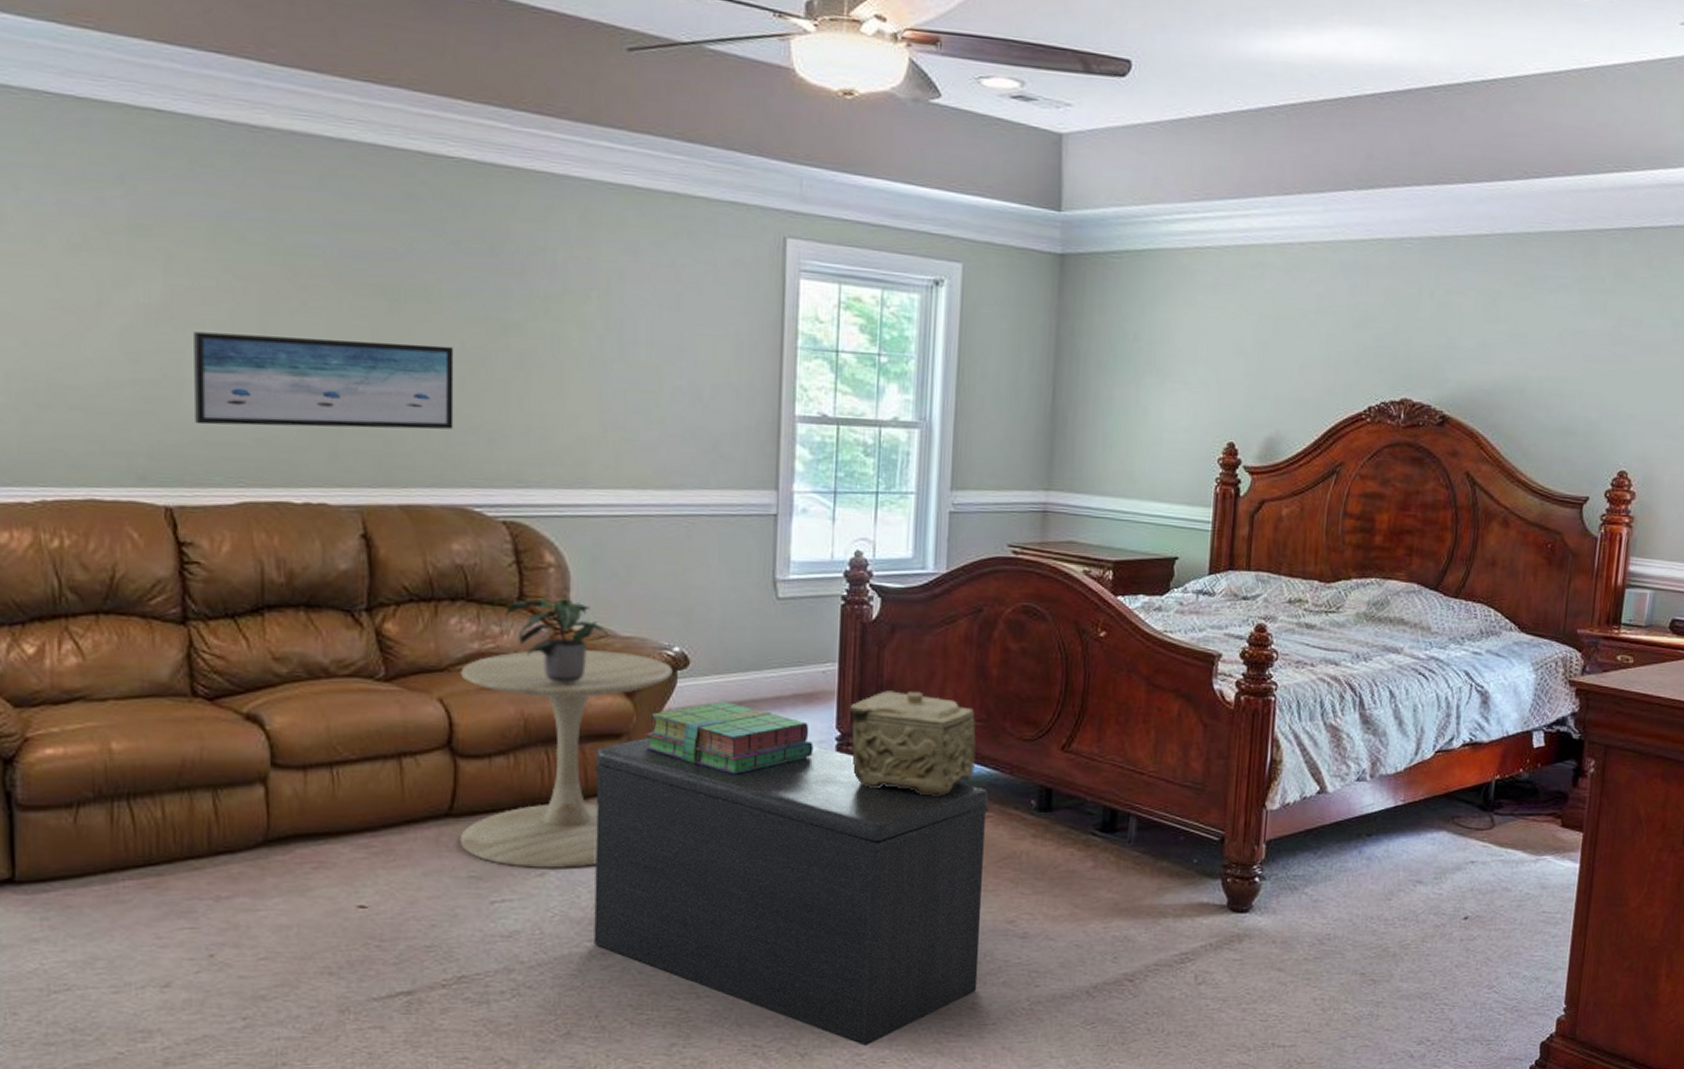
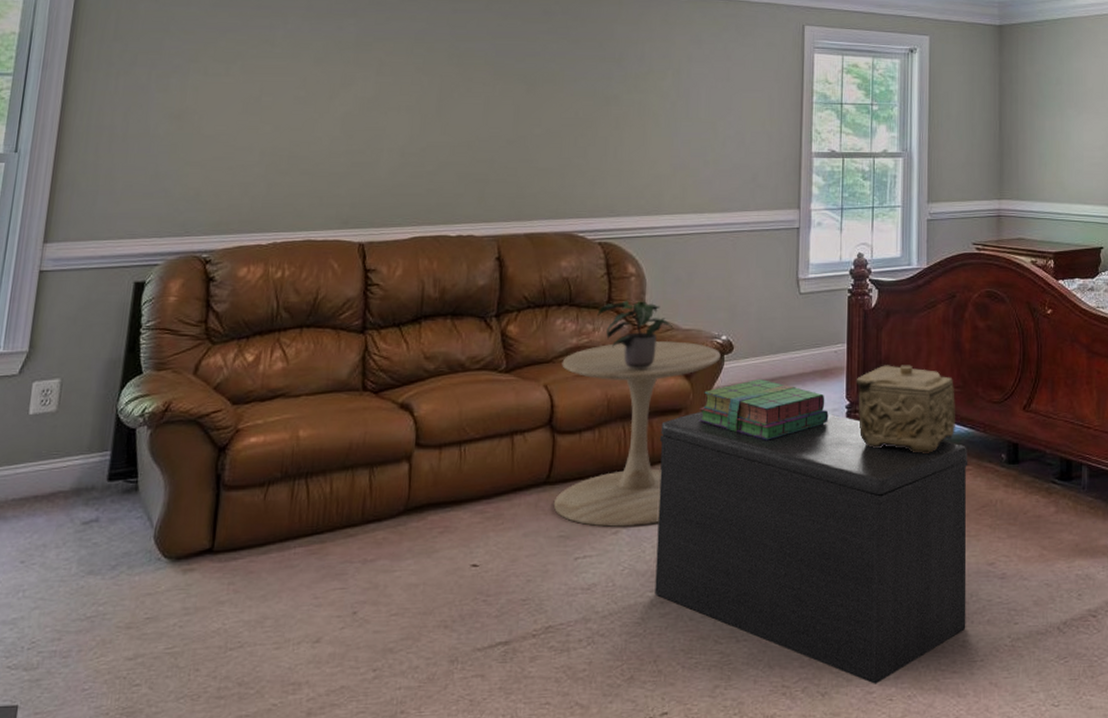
wall art: present [194,332,454,430] -> none [387,114,571,181]

